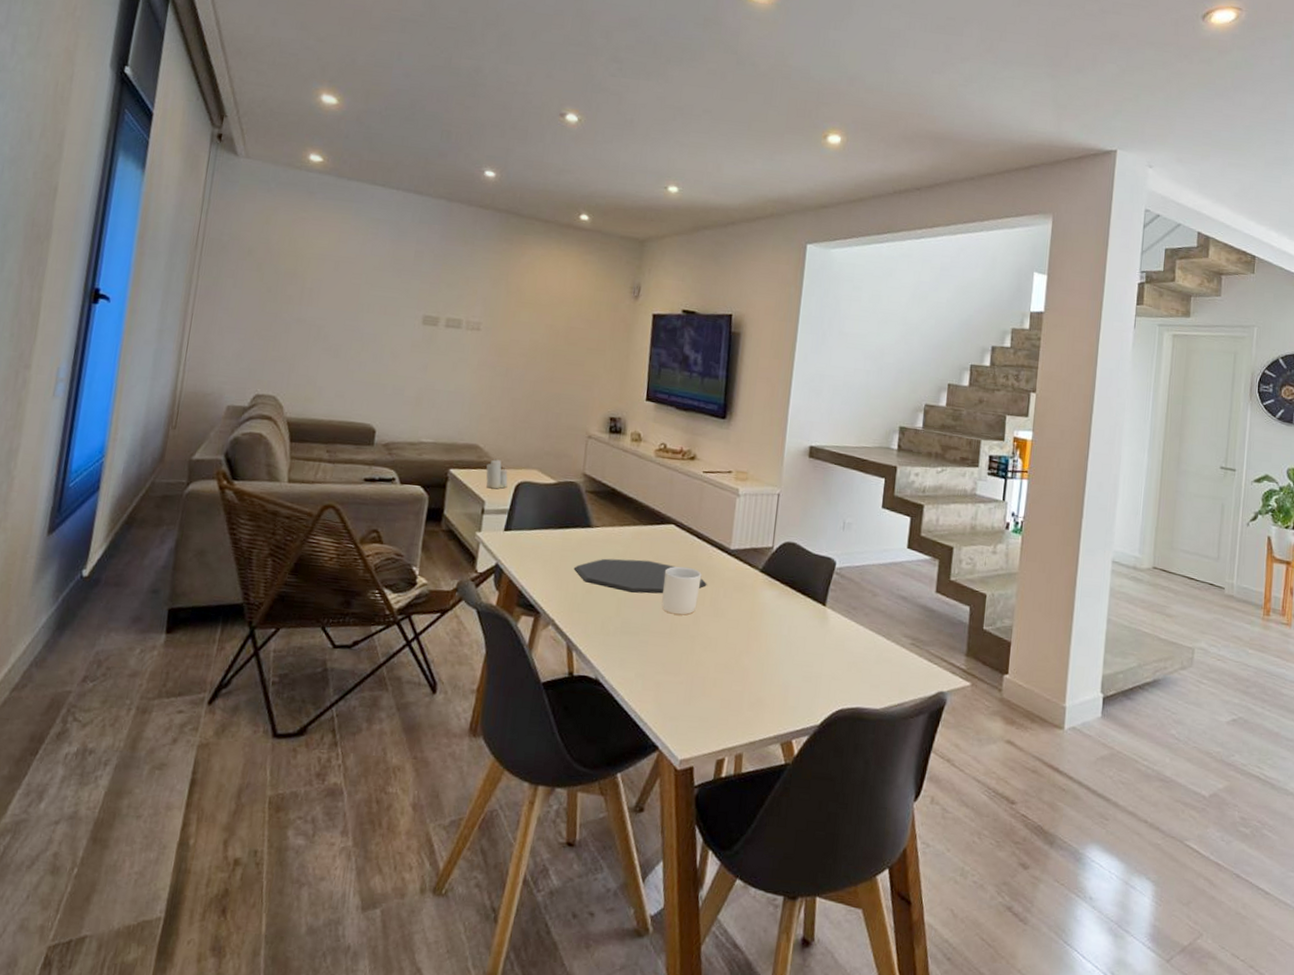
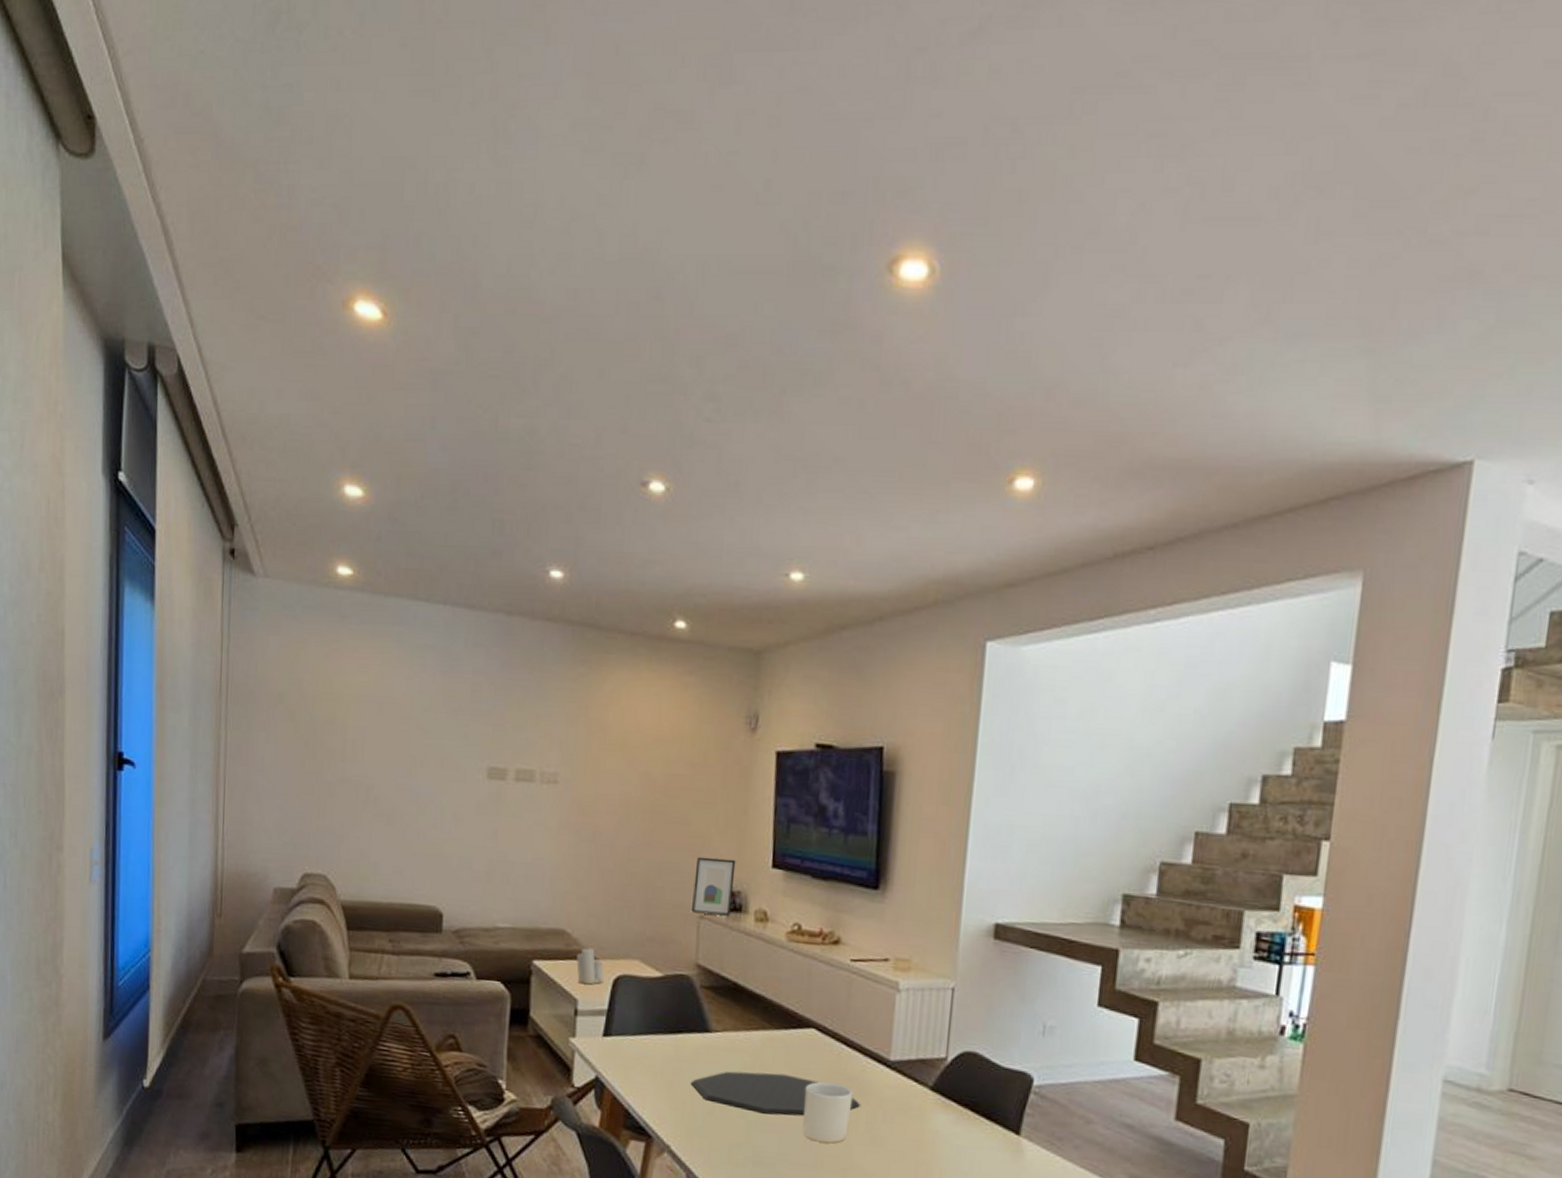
picture frame: none [582,390,618,437] -> present [692,856,736,916]

